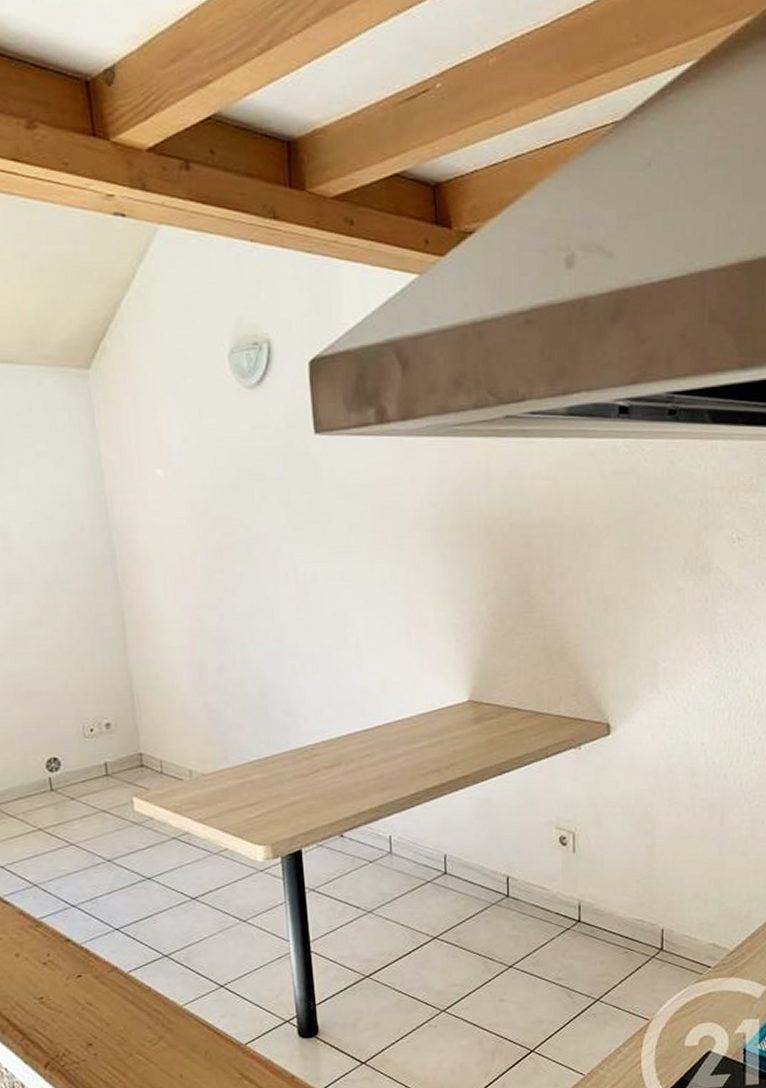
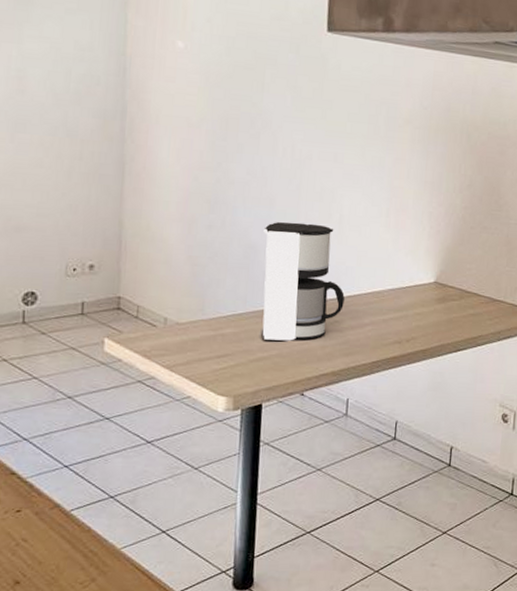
coffee maker: none [277,652,373,783] -> present [261,222,345,341]

